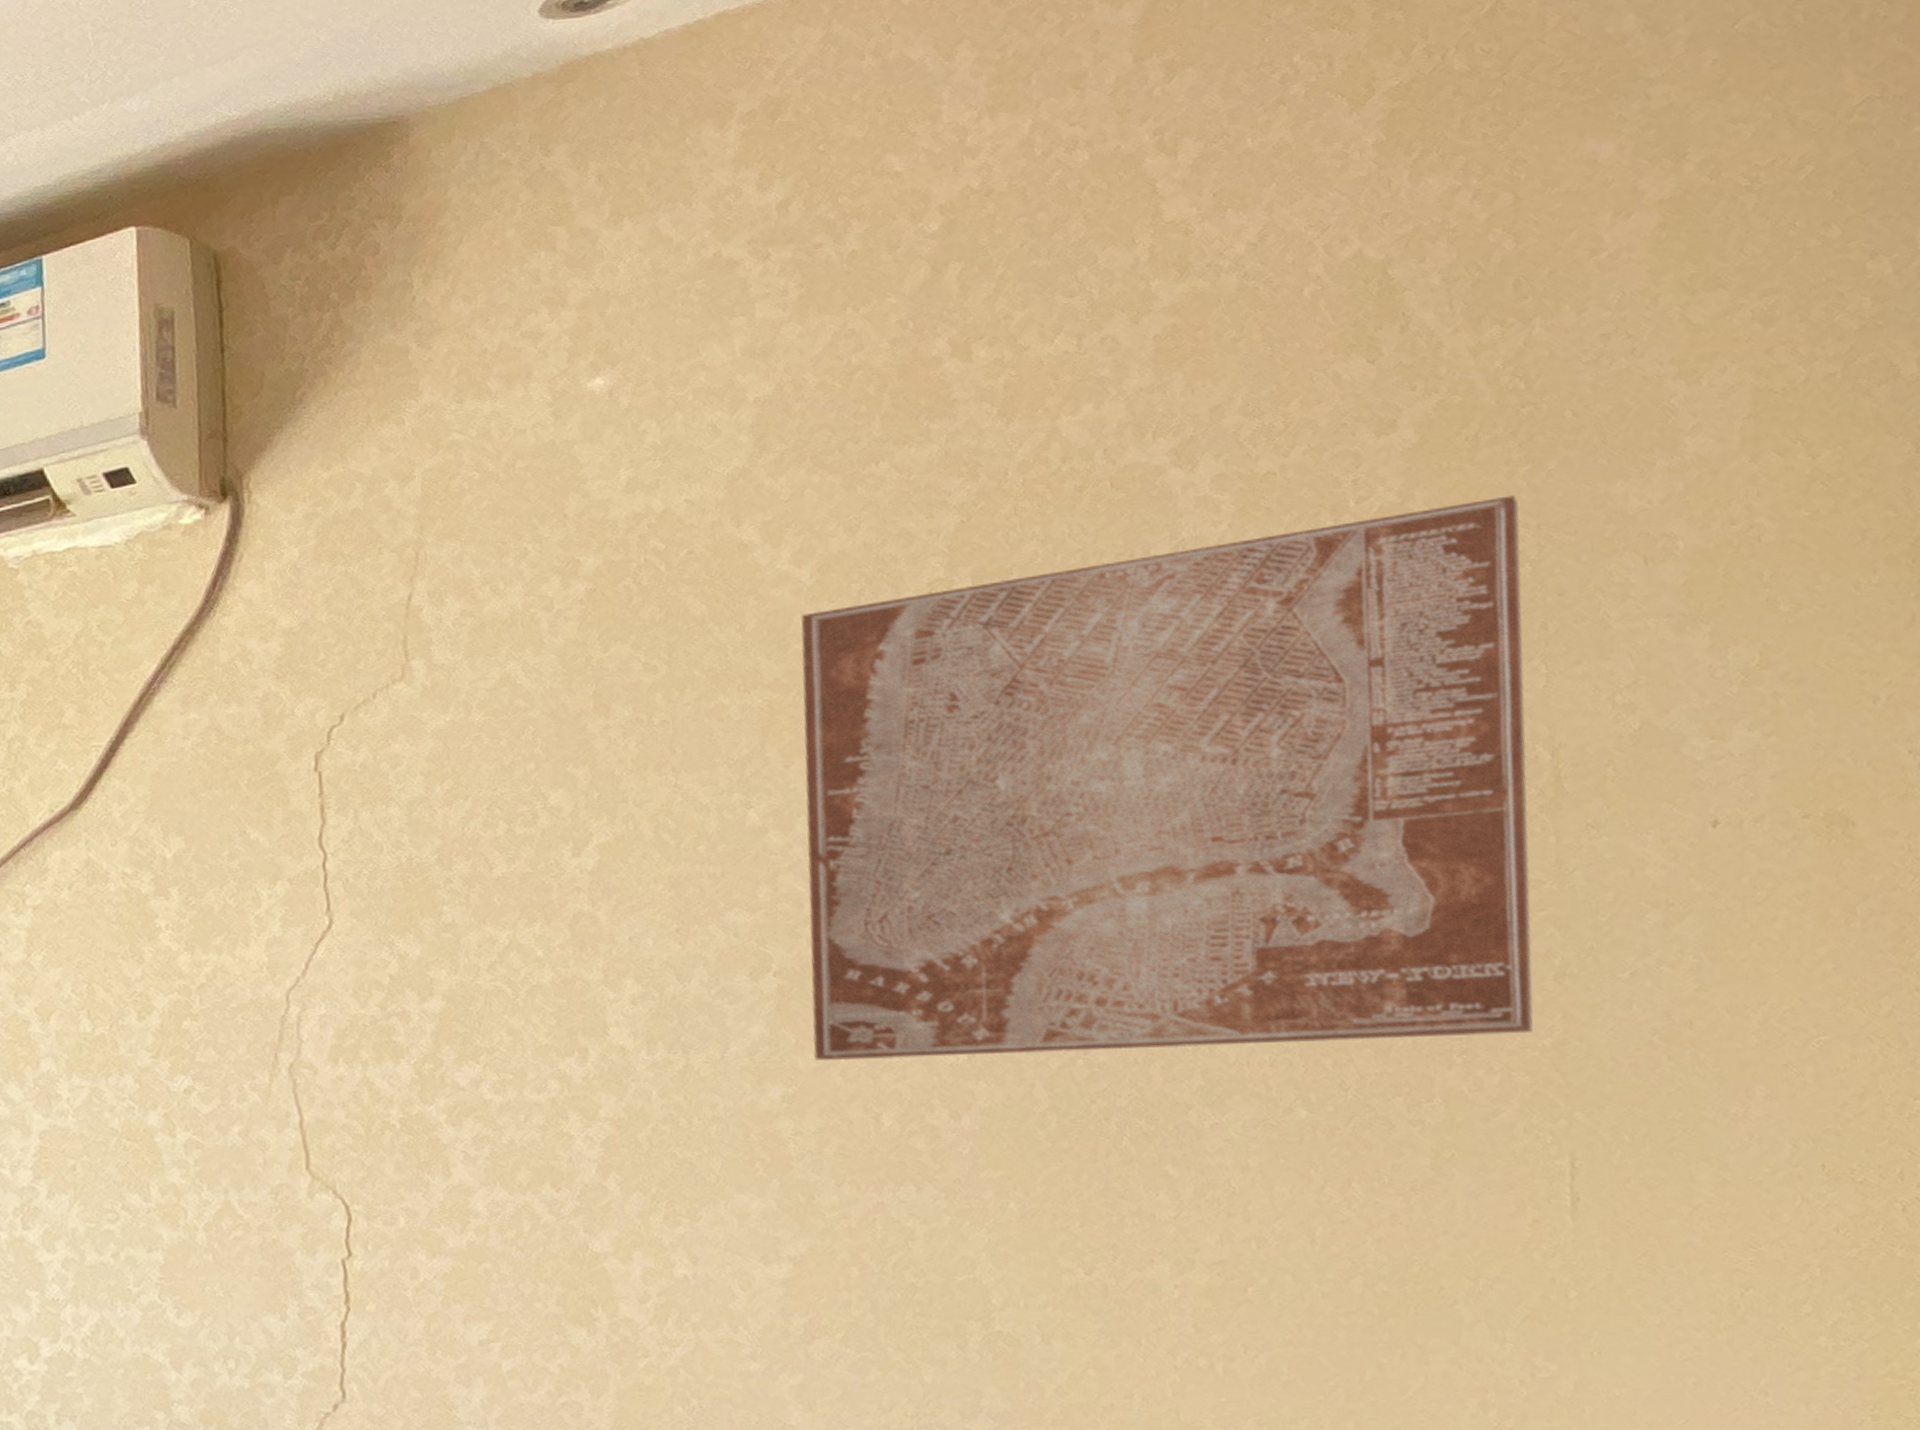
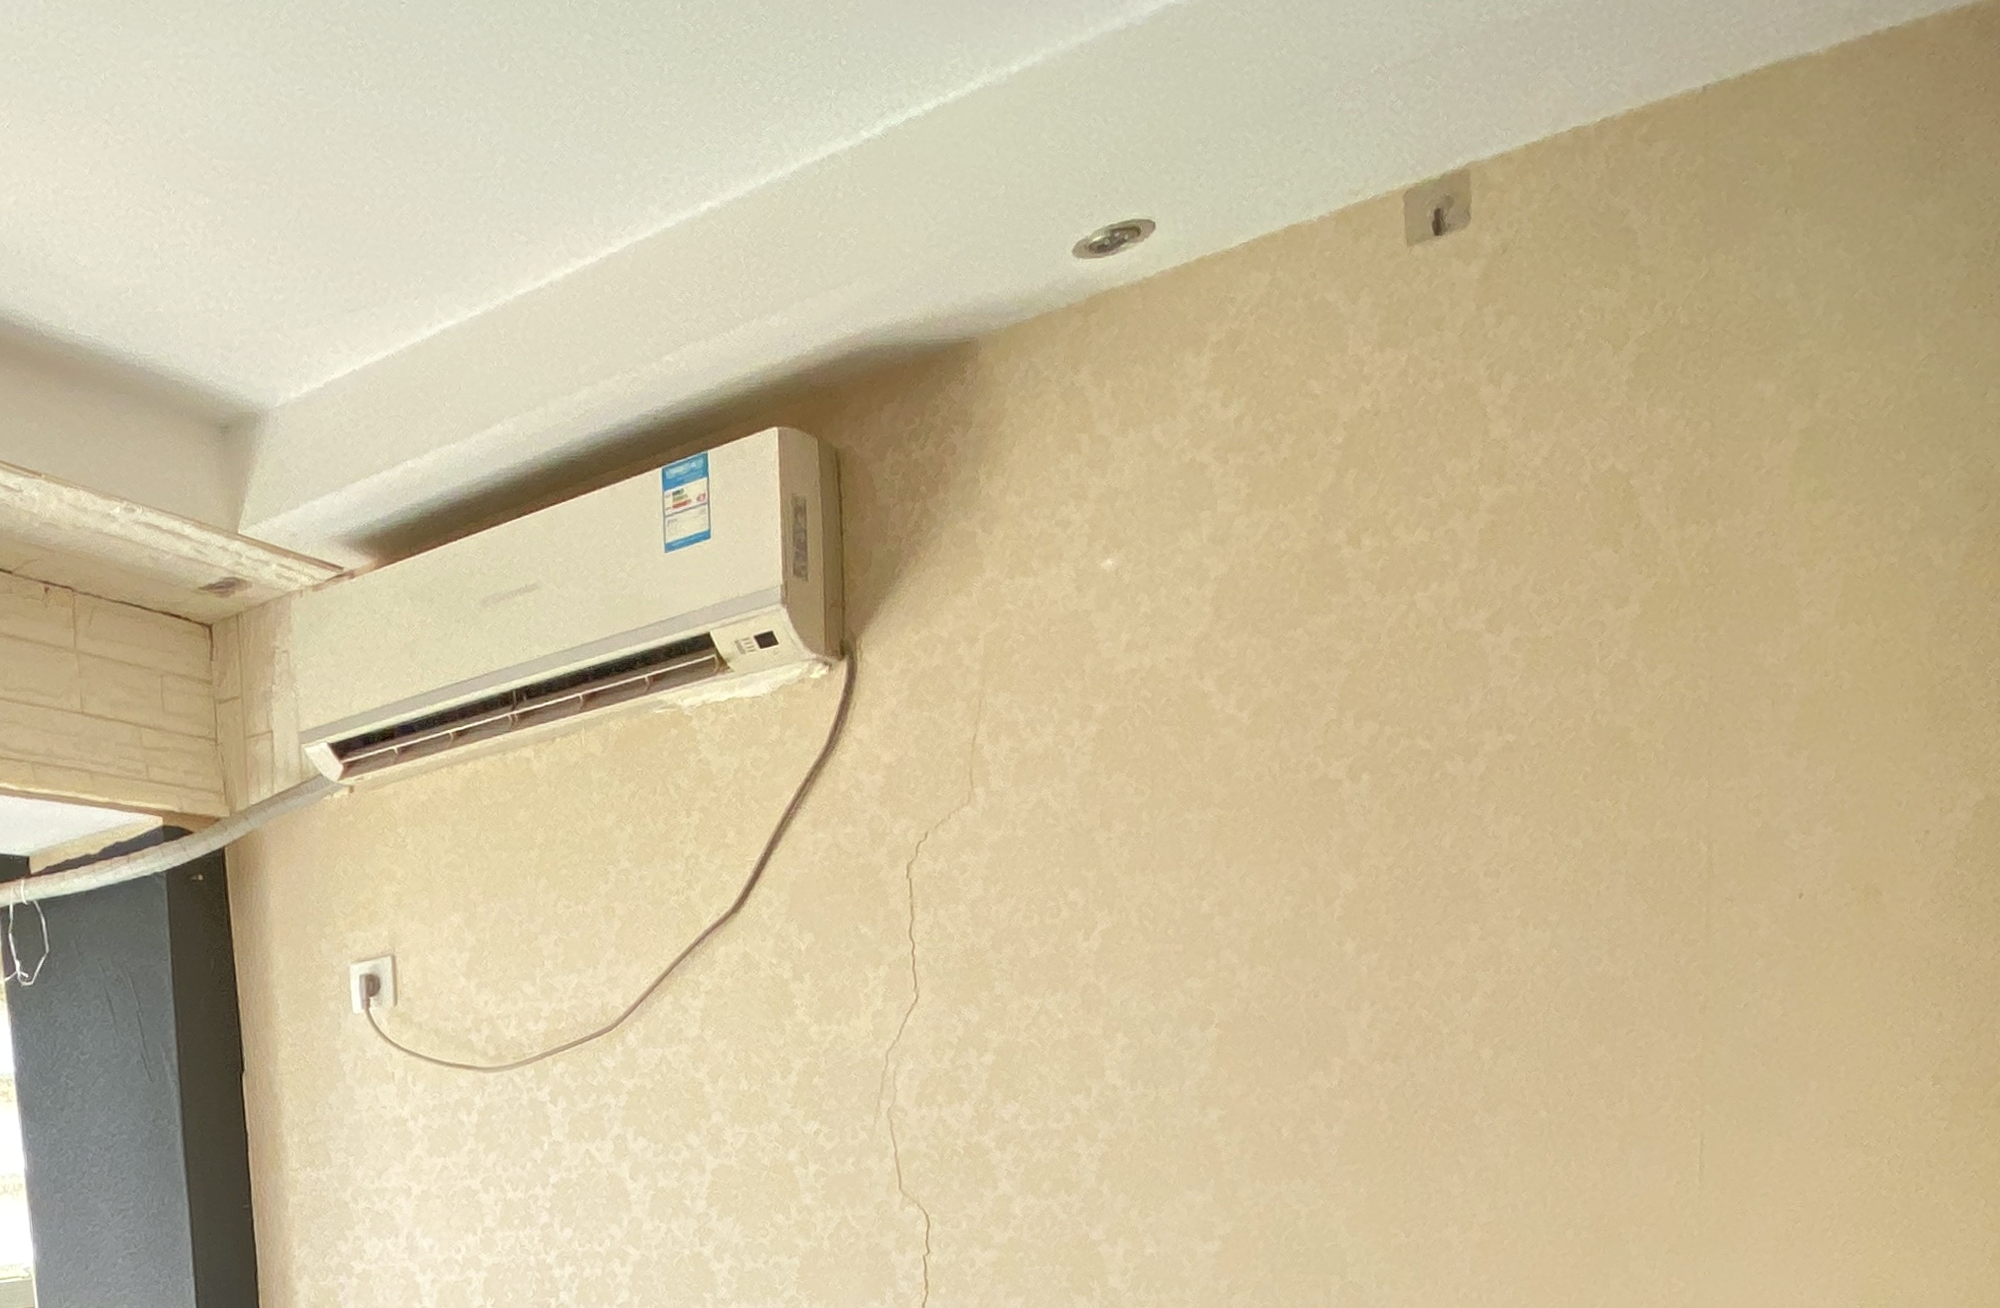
wall art: present [801,495,1534,1060] -> none [1239,654,1700,1090]

